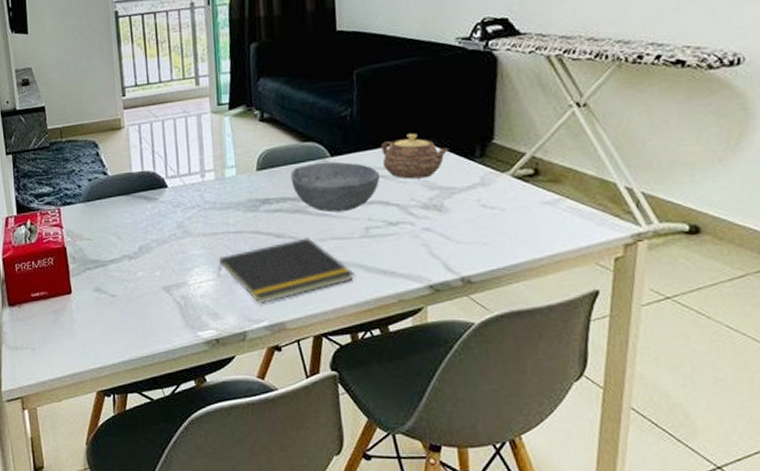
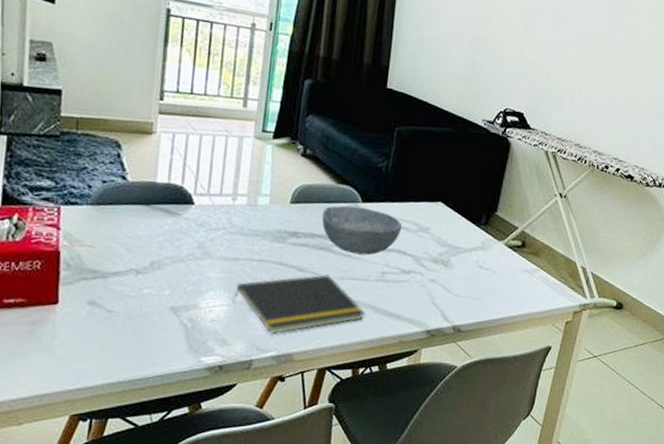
teapot: present [381,134,450,179] -> none [406,194,462,236]

